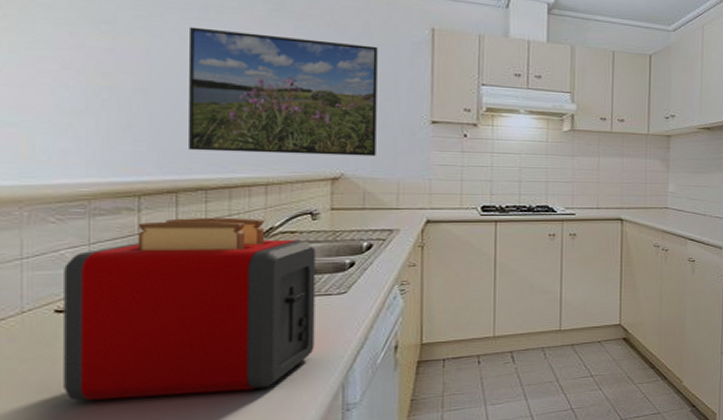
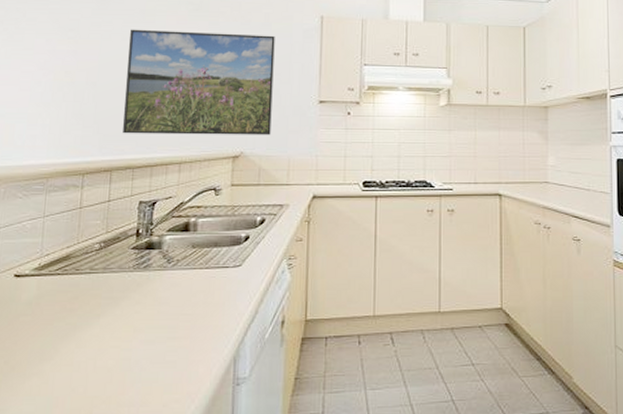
toaster: present [64,218,316,401] -> none [14,194,217,359]

